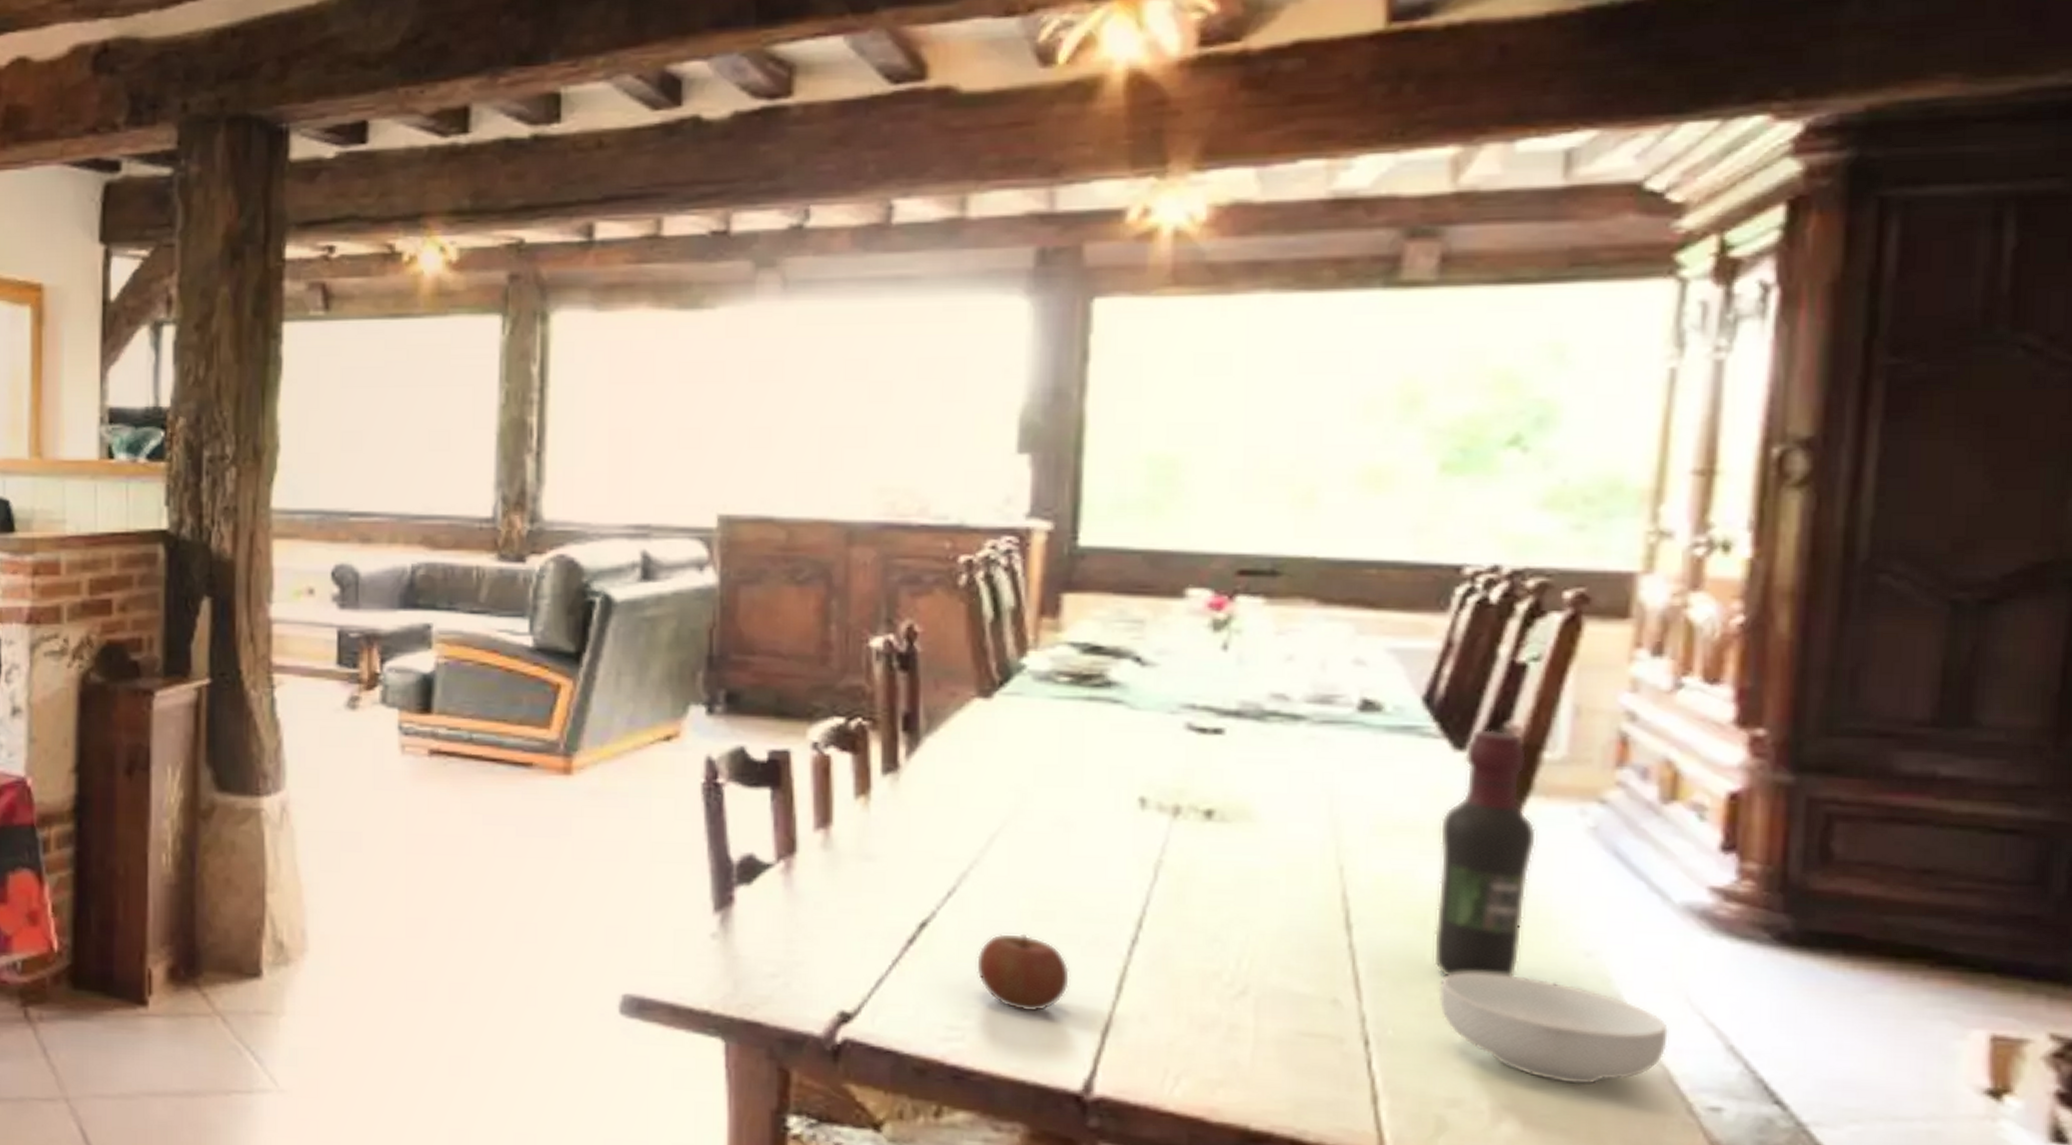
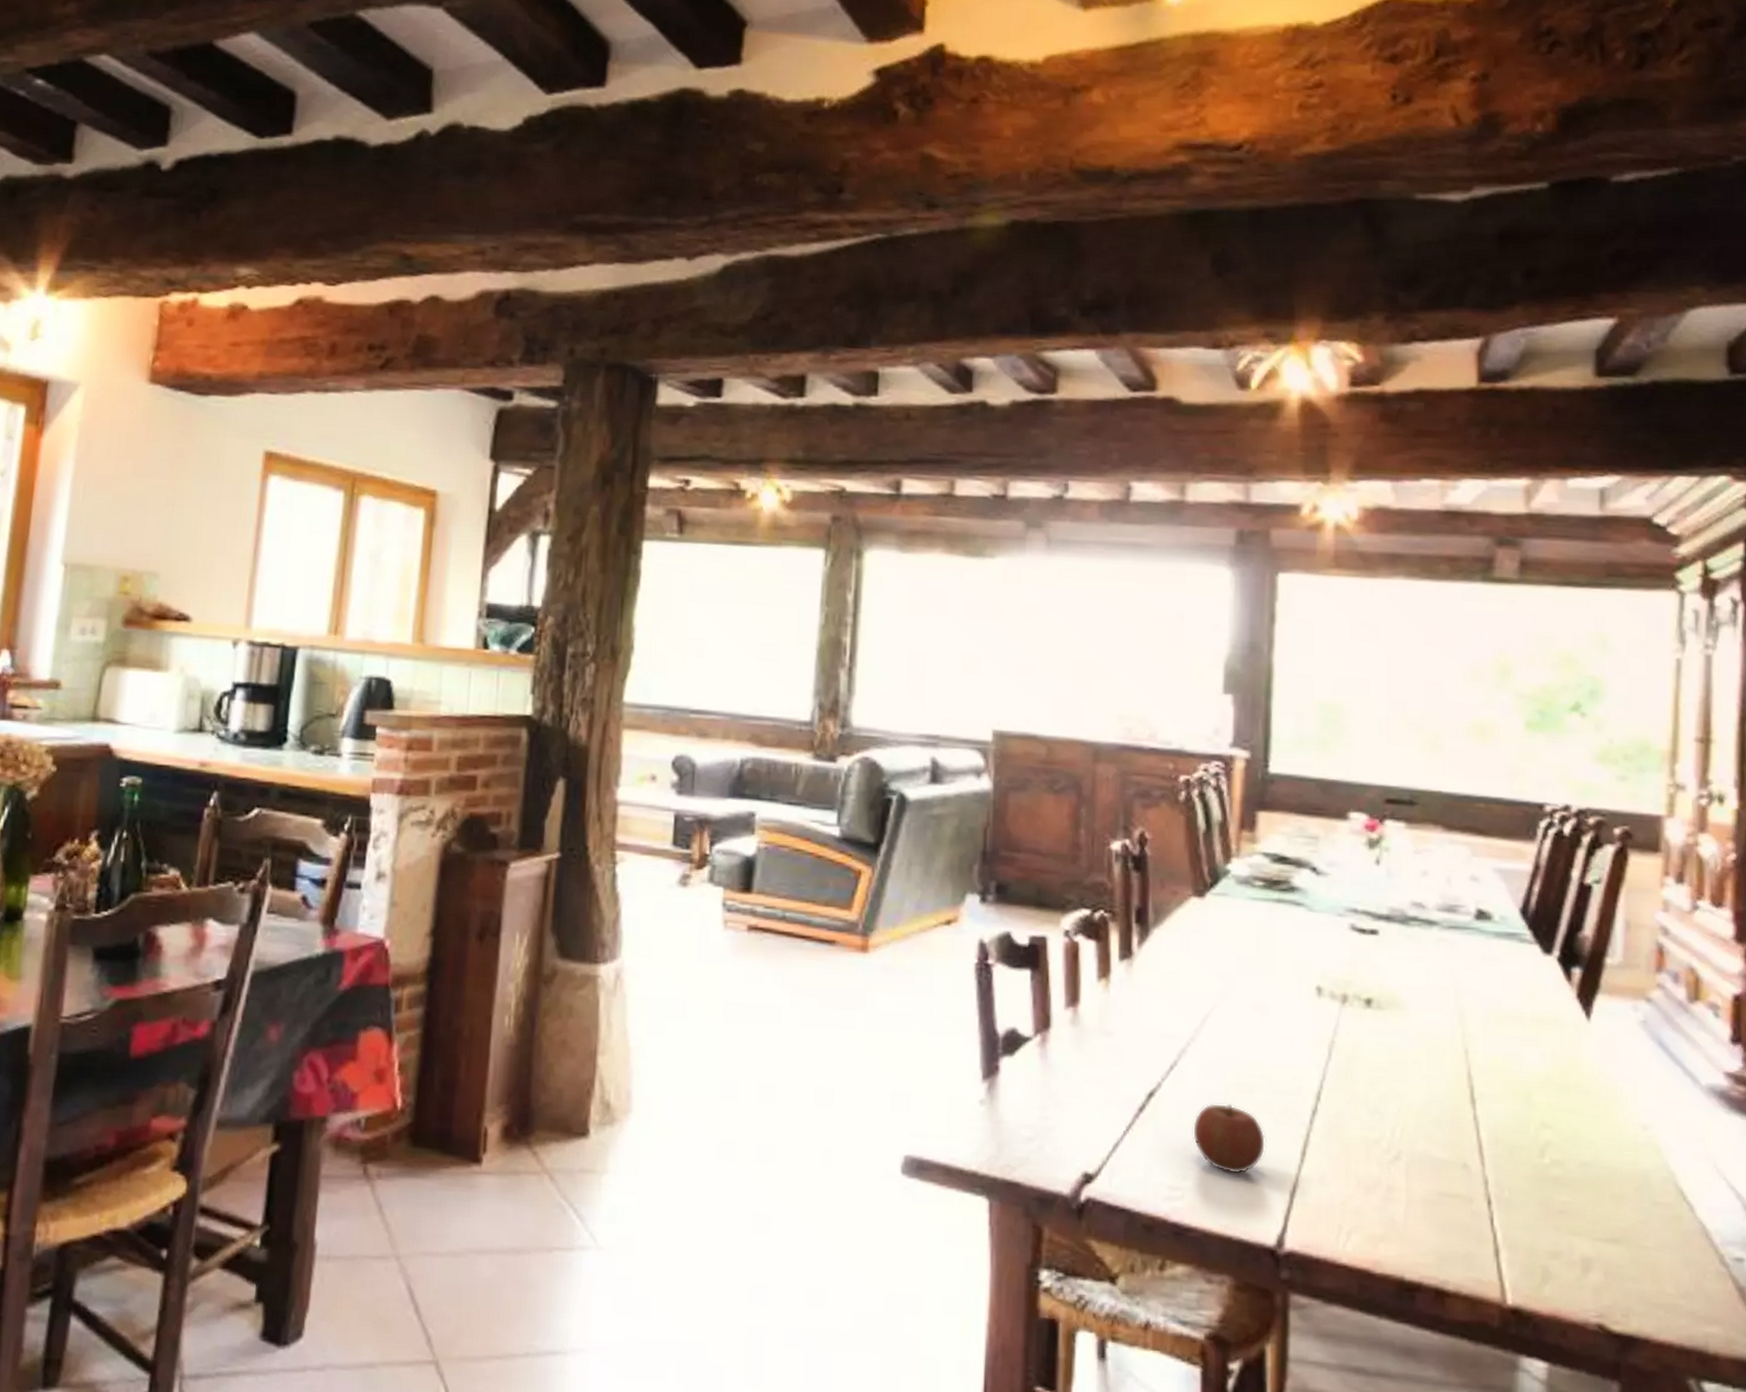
wine bottle: present [1433,729,1537,977] -> none [1534,937,1605,1146]
cereal bowl: present [1438,972,1668,1085] -> none [1540,1141,1703,1239]

